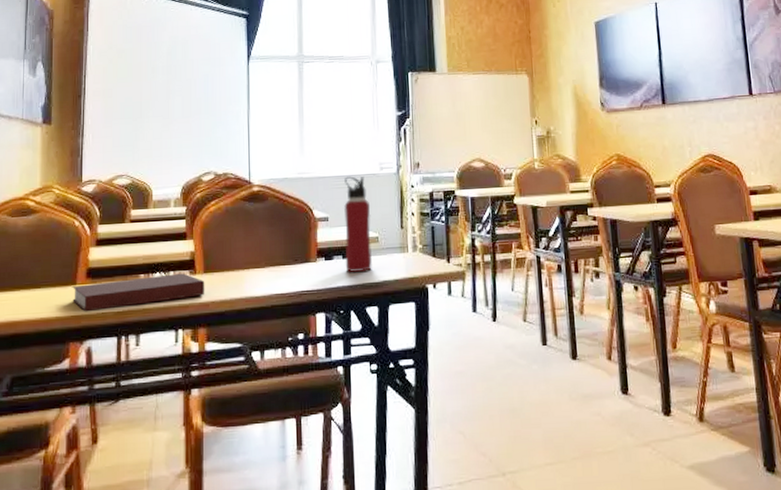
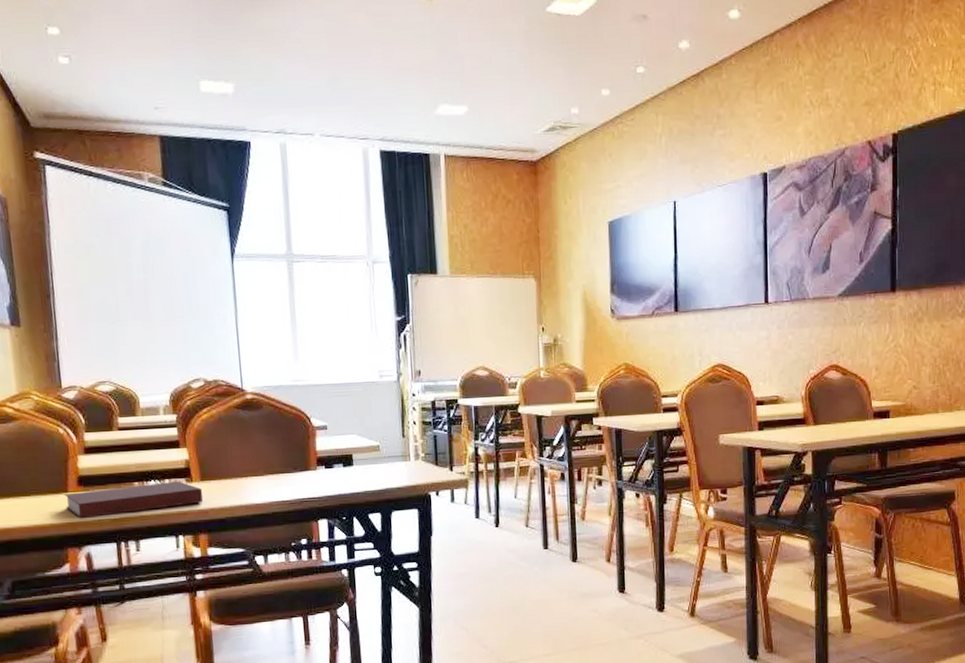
water bottle: present [344,176,372,272] -> none [342,384,374,480]

